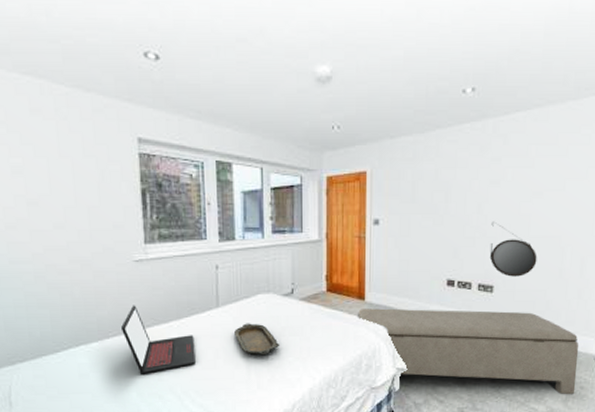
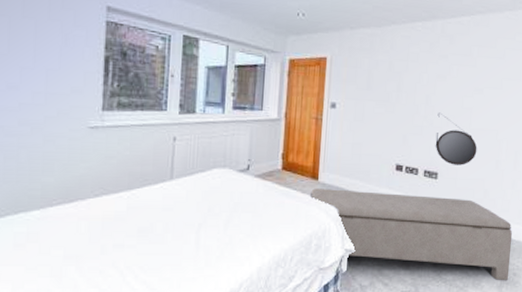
laptop: present [121,305,196,376] -> none [67,173,144,248]
serving tray: present [234,323,280,356] -> none [186,197,232,232]

